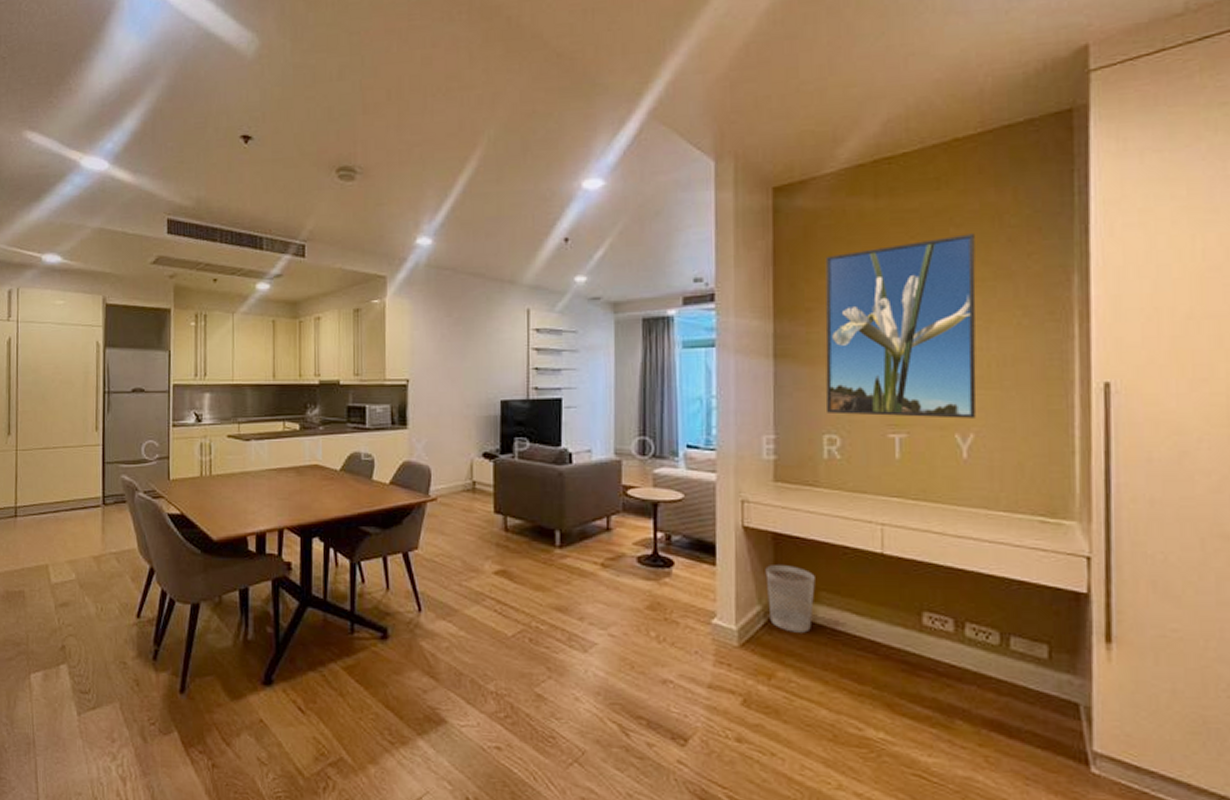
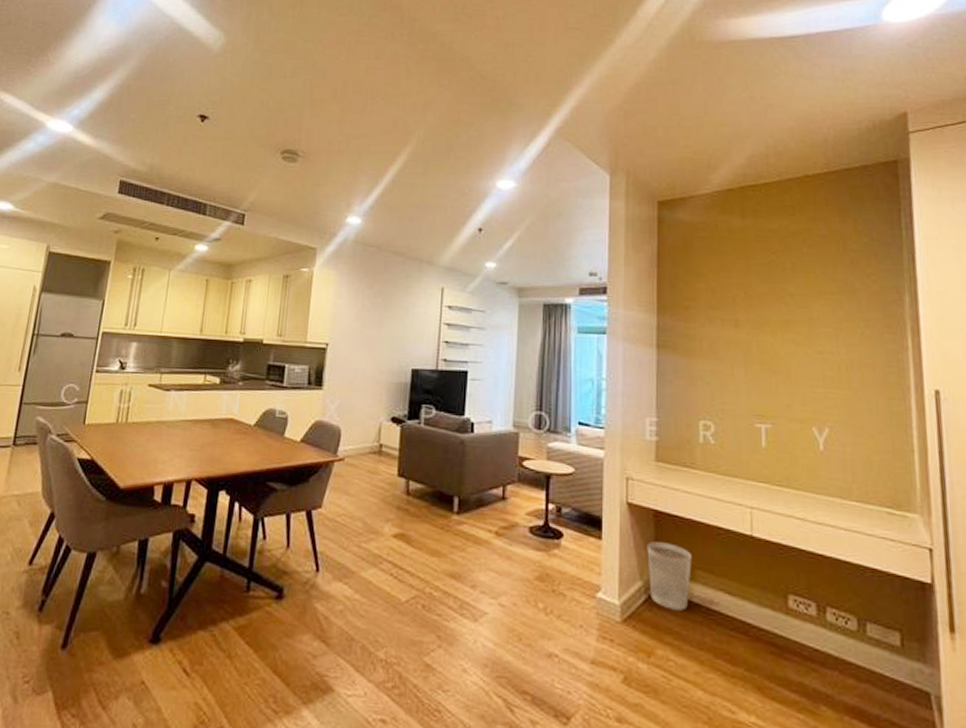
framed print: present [825,233,977,419] -> none [701,254,830,414]

